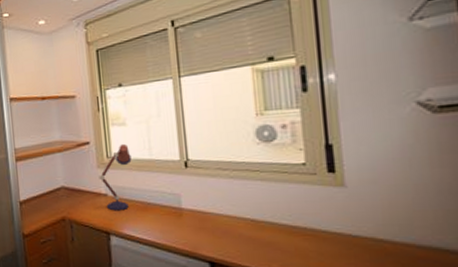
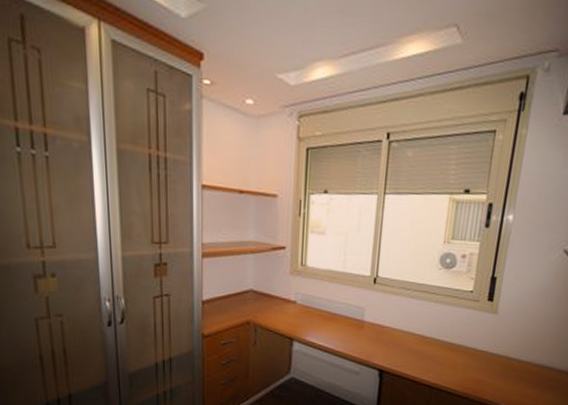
desk lamp: present [99,143,132,211] -> none [290,253,326,319]

